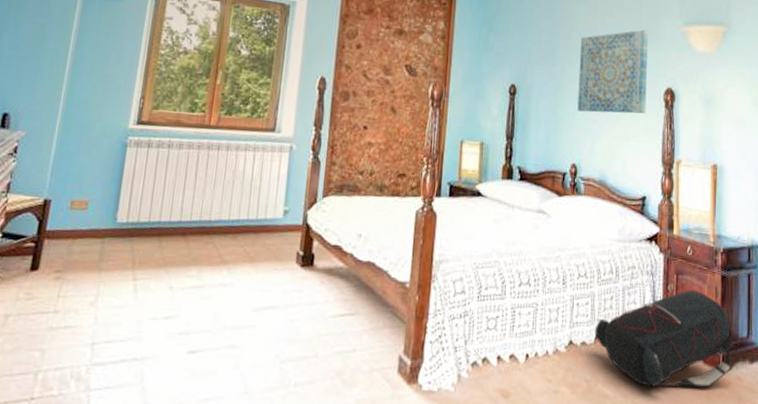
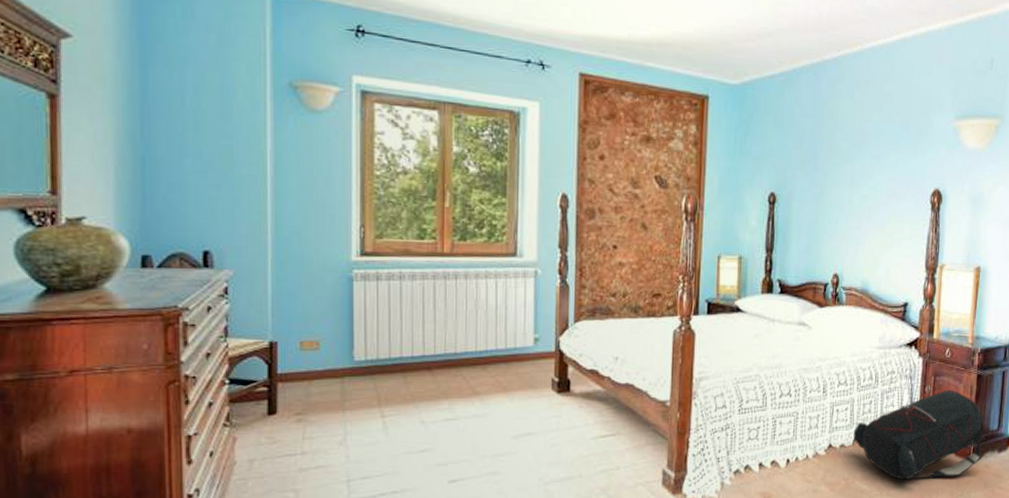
wall art: present [577,29,649,114] -> none [840,126,918,219]

